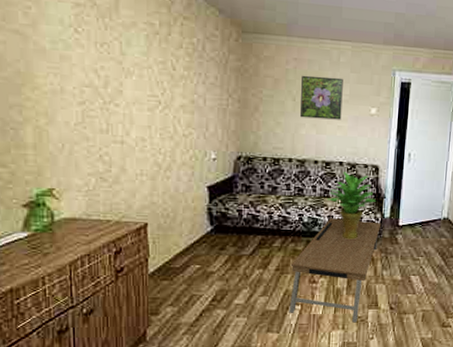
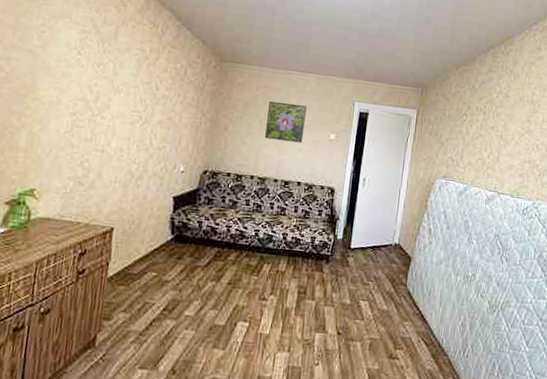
coffee table: present [289,218,382,323] -> none [236,236,334,346]
potted plant: present [326,172,376,240] -> none [282,192,330,259]

